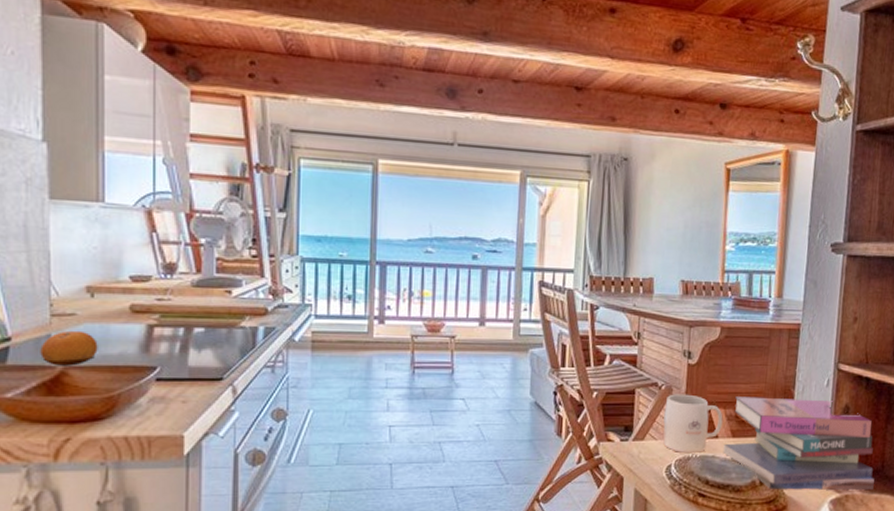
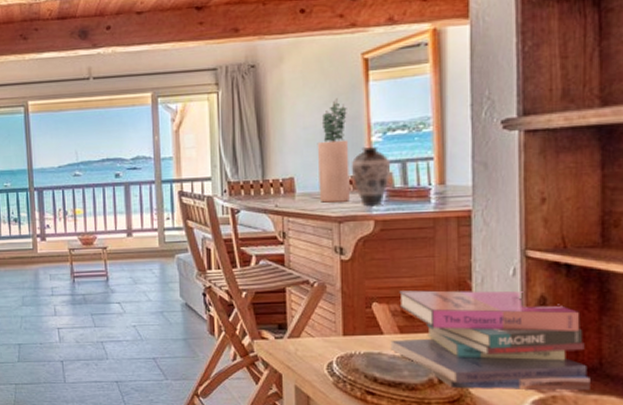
mug: present [663,394,723,454] -> none [319,290,387,351]
vase: none [674,203,708,307] -> present [317,98,350,203]
decorative vase: none [705,254,740,312] -> present [351,146,391,205]

